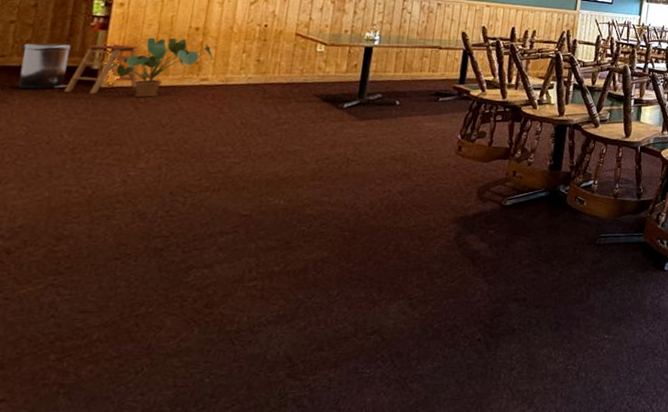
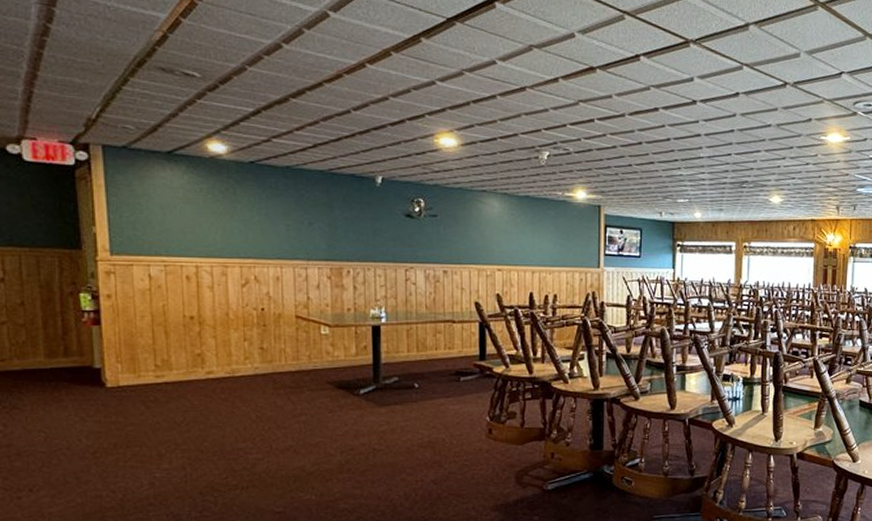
pedal bin: present [18,42,71,90] -> none [18,343,74,394]
step ladder: present [63,44,138,94] -> none [71,341,143,395]
house plant: present [107,37,213,98] -> none [110,329,214,396]

